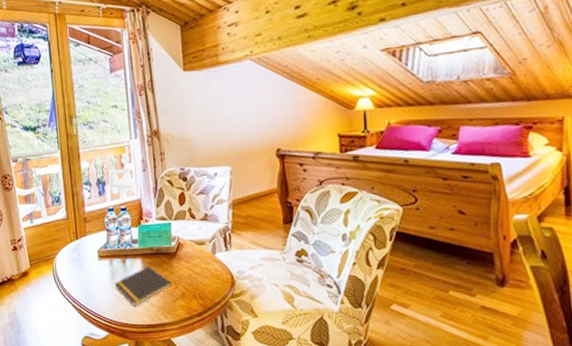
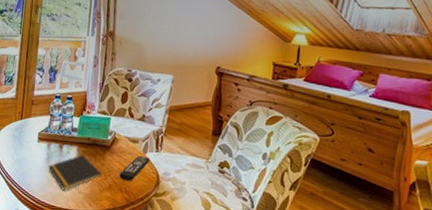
remote control: none [190,258,221,286] -> present [119,156,151,181]

